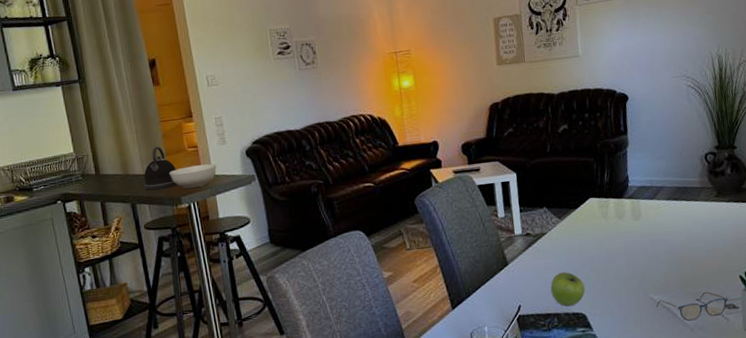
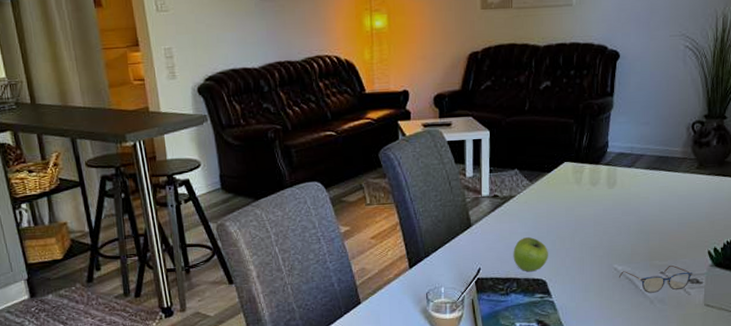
kettle: present [144,146,178,191] -> none [84,76,122,125]
bowl: present [168,163,217,189] -> none [112,100,166,126]

